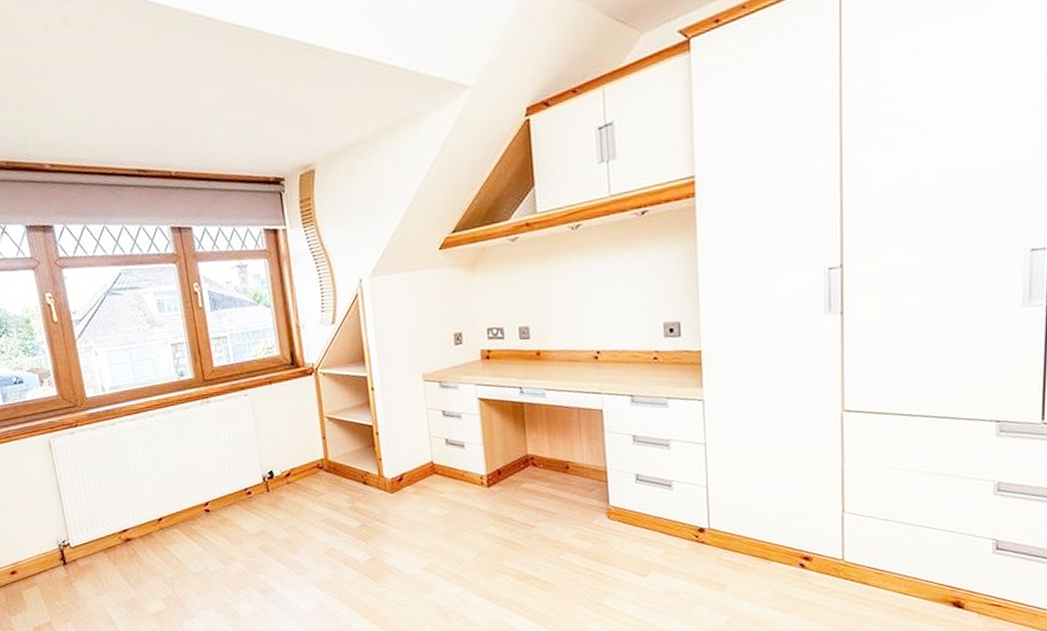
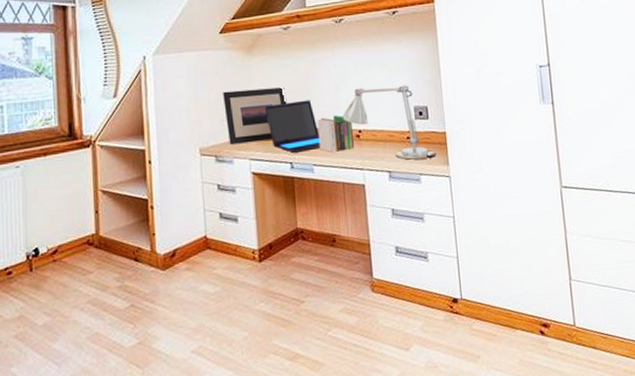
picture frame: none [444,306,516,370] -> present [222,87,287,145]
laptop: none [490,319,553,377] -> present [264,100,320,153]
books: none [549,335,591,377] -> present [317,115,354,153]
desk lamp: none [577,298,689,383] -> present [341,85,437,160]

